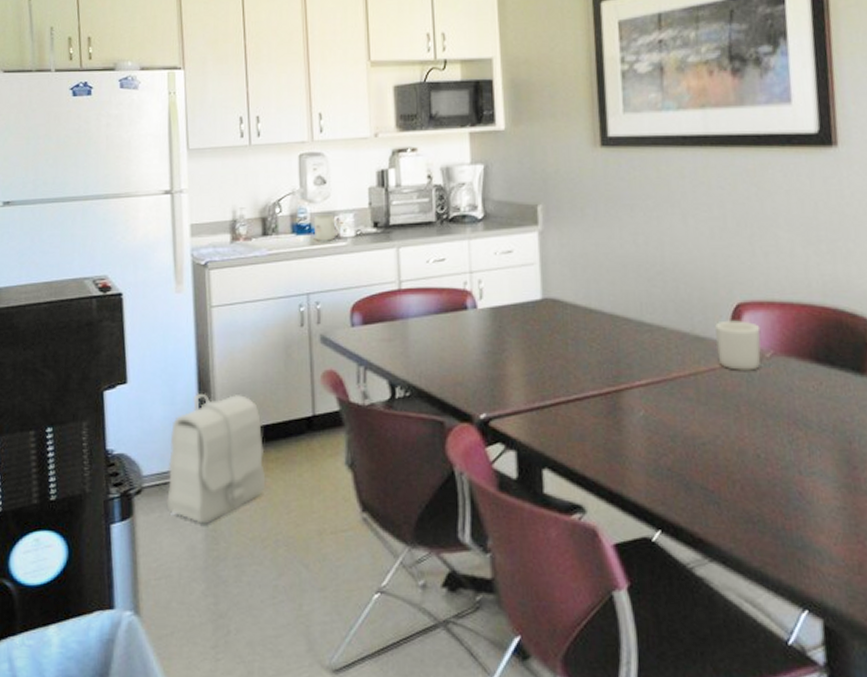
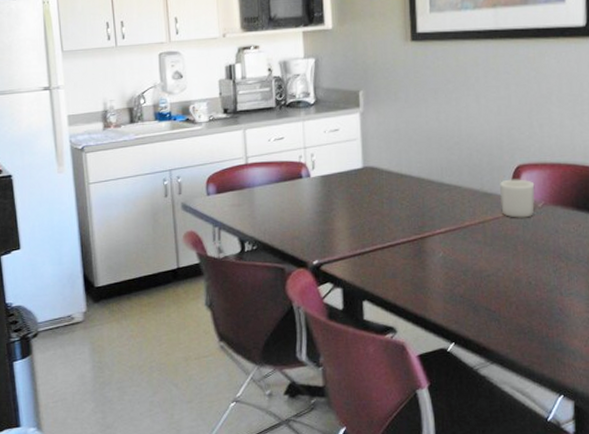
backpack: present [166,392,266,524] -> none [58,254,141,357]
mug: present [313,214,340,241] -> none [173,103,196,126]

